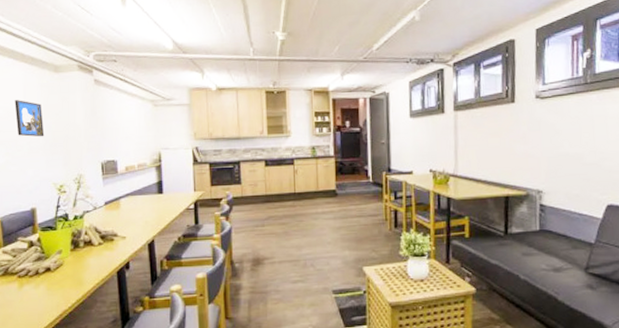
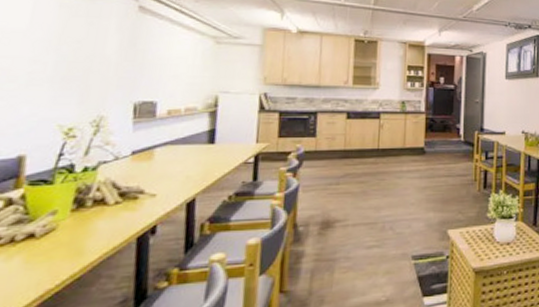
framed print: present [15,100,45,137] -> none [13,19,57,68]

